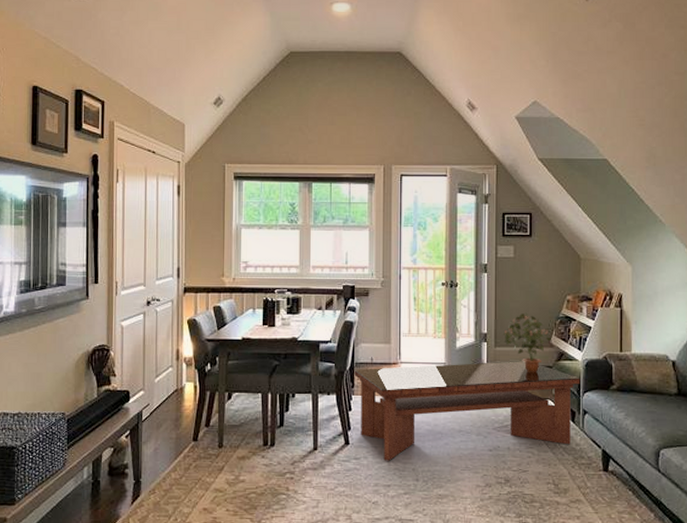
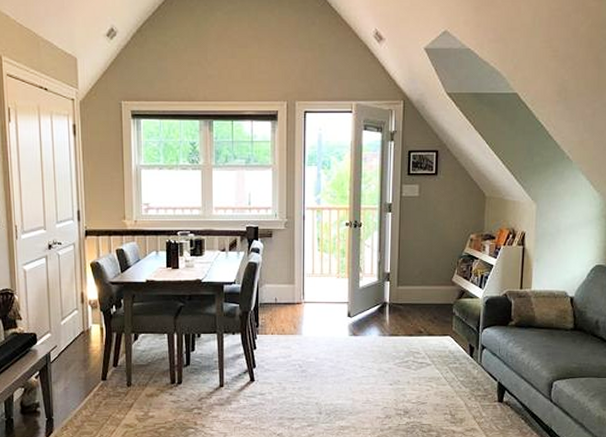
coffee table: present [354,361,580,461] -> none [258,299,480,396]
potted plant: present [504,312,552,372] -> none [406,252,454,310]

